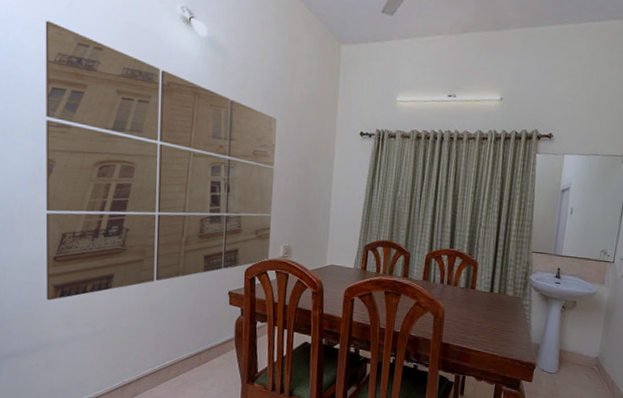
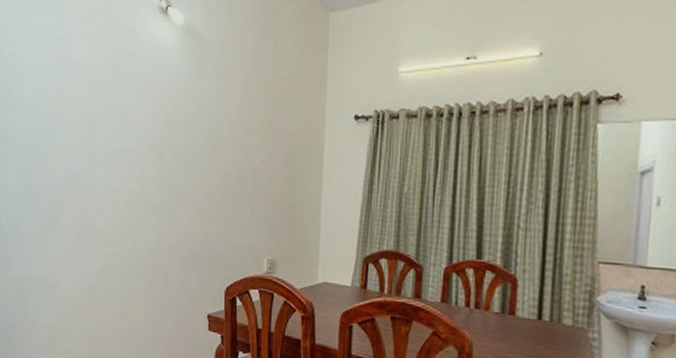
wall art: present [45,20,277,301] -> none [32,30,258,323]

